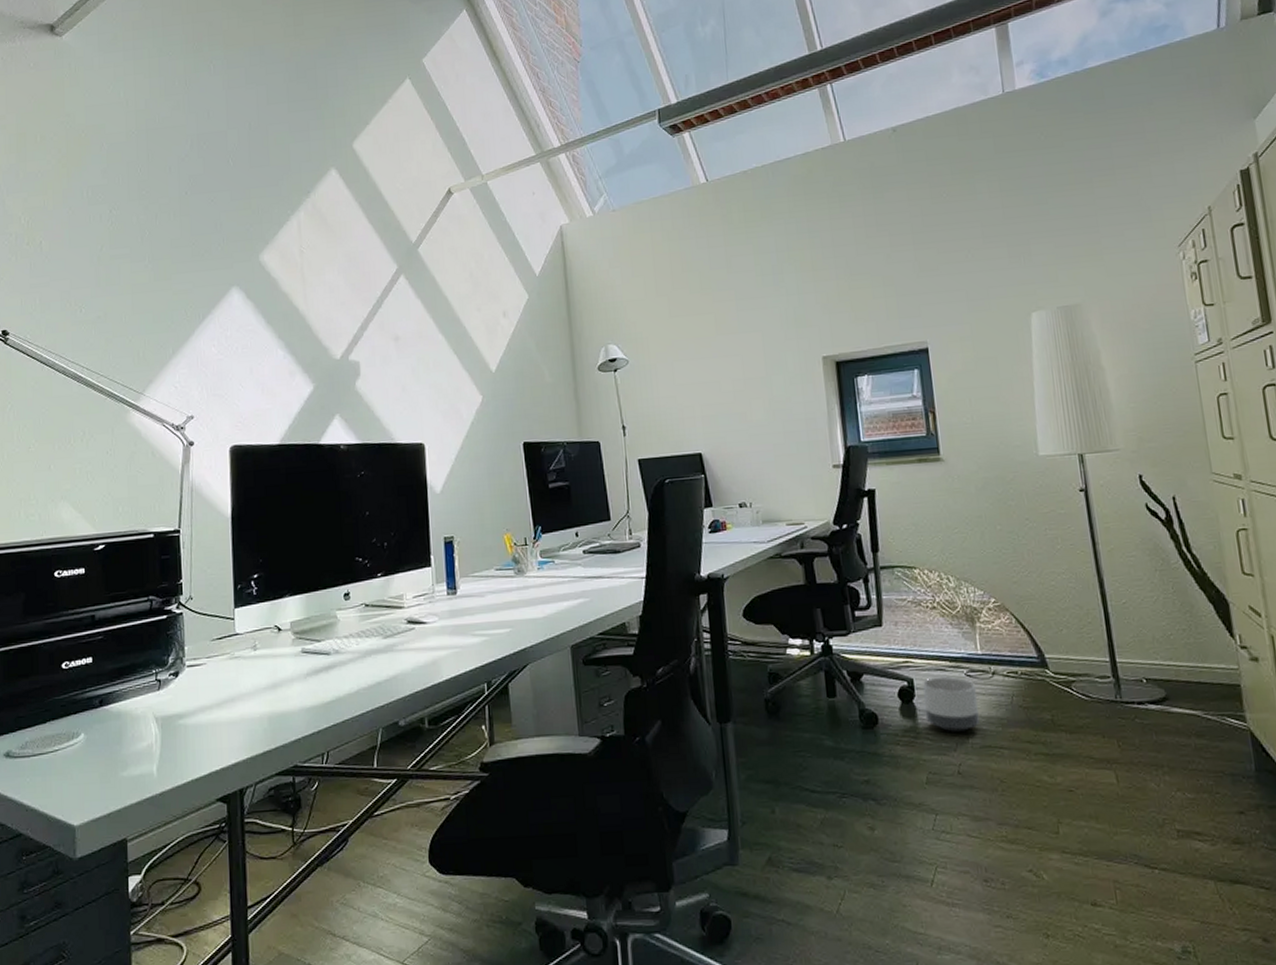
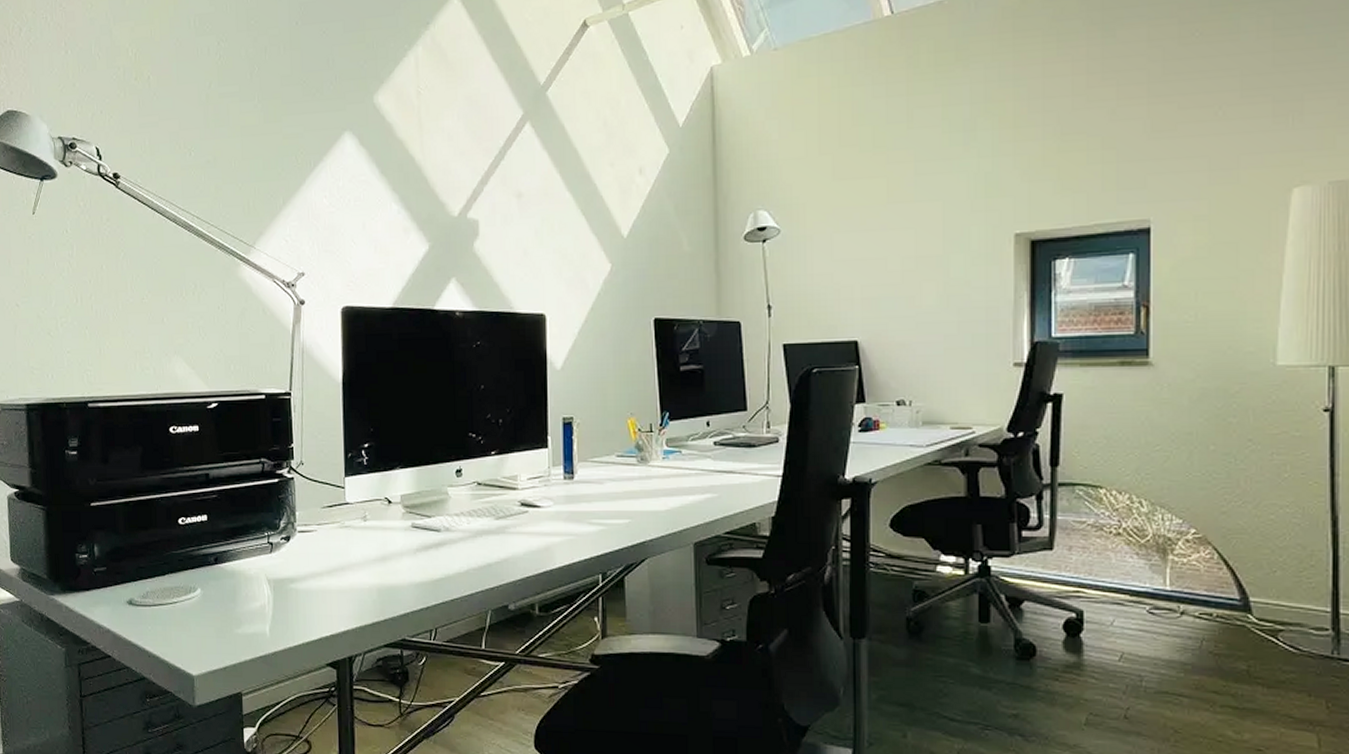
planter: present [922,676,980,732] -> none [1093,611,1158,673]

